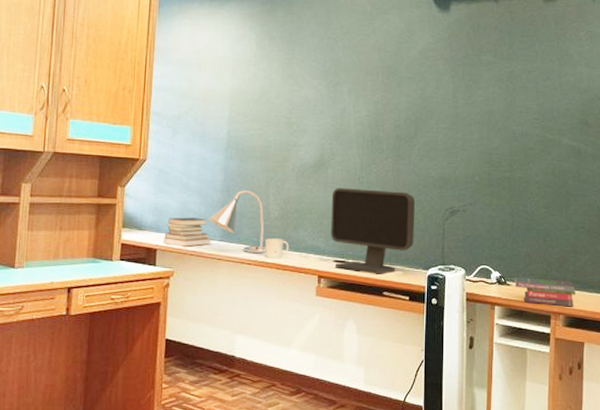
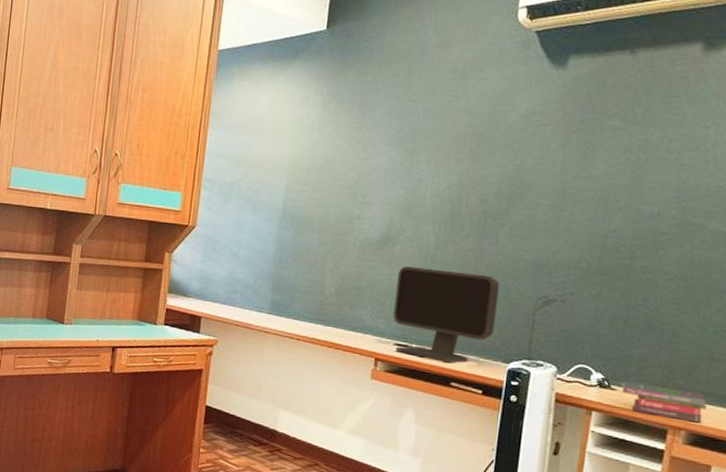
books: present [164,217,211,247] -> none [209,286,259,317]
table lamp: present [208,190,266,254] -> none [257,263,319,331]
mug: present [265,238,289,259] -> none [316,314,344,337]

